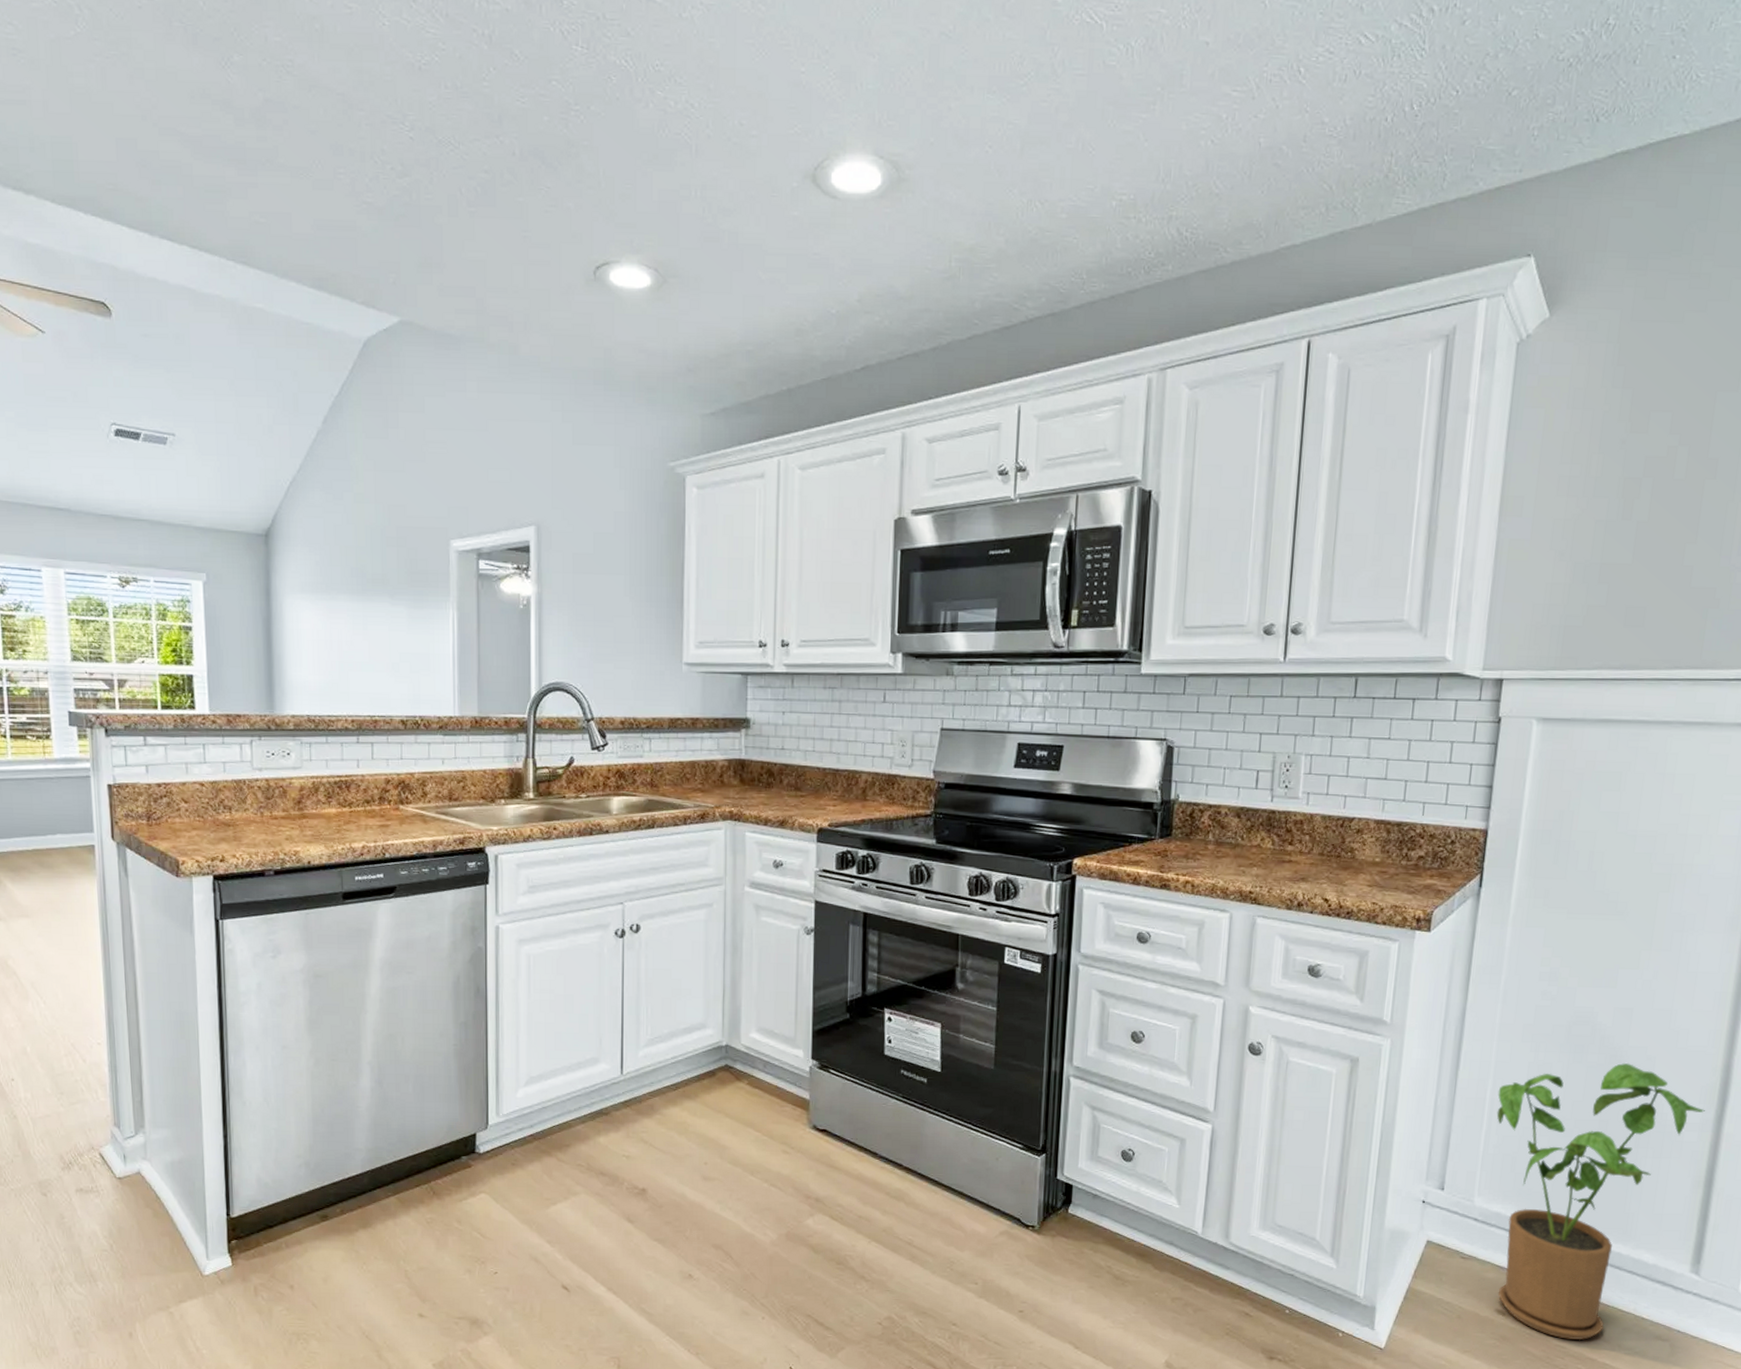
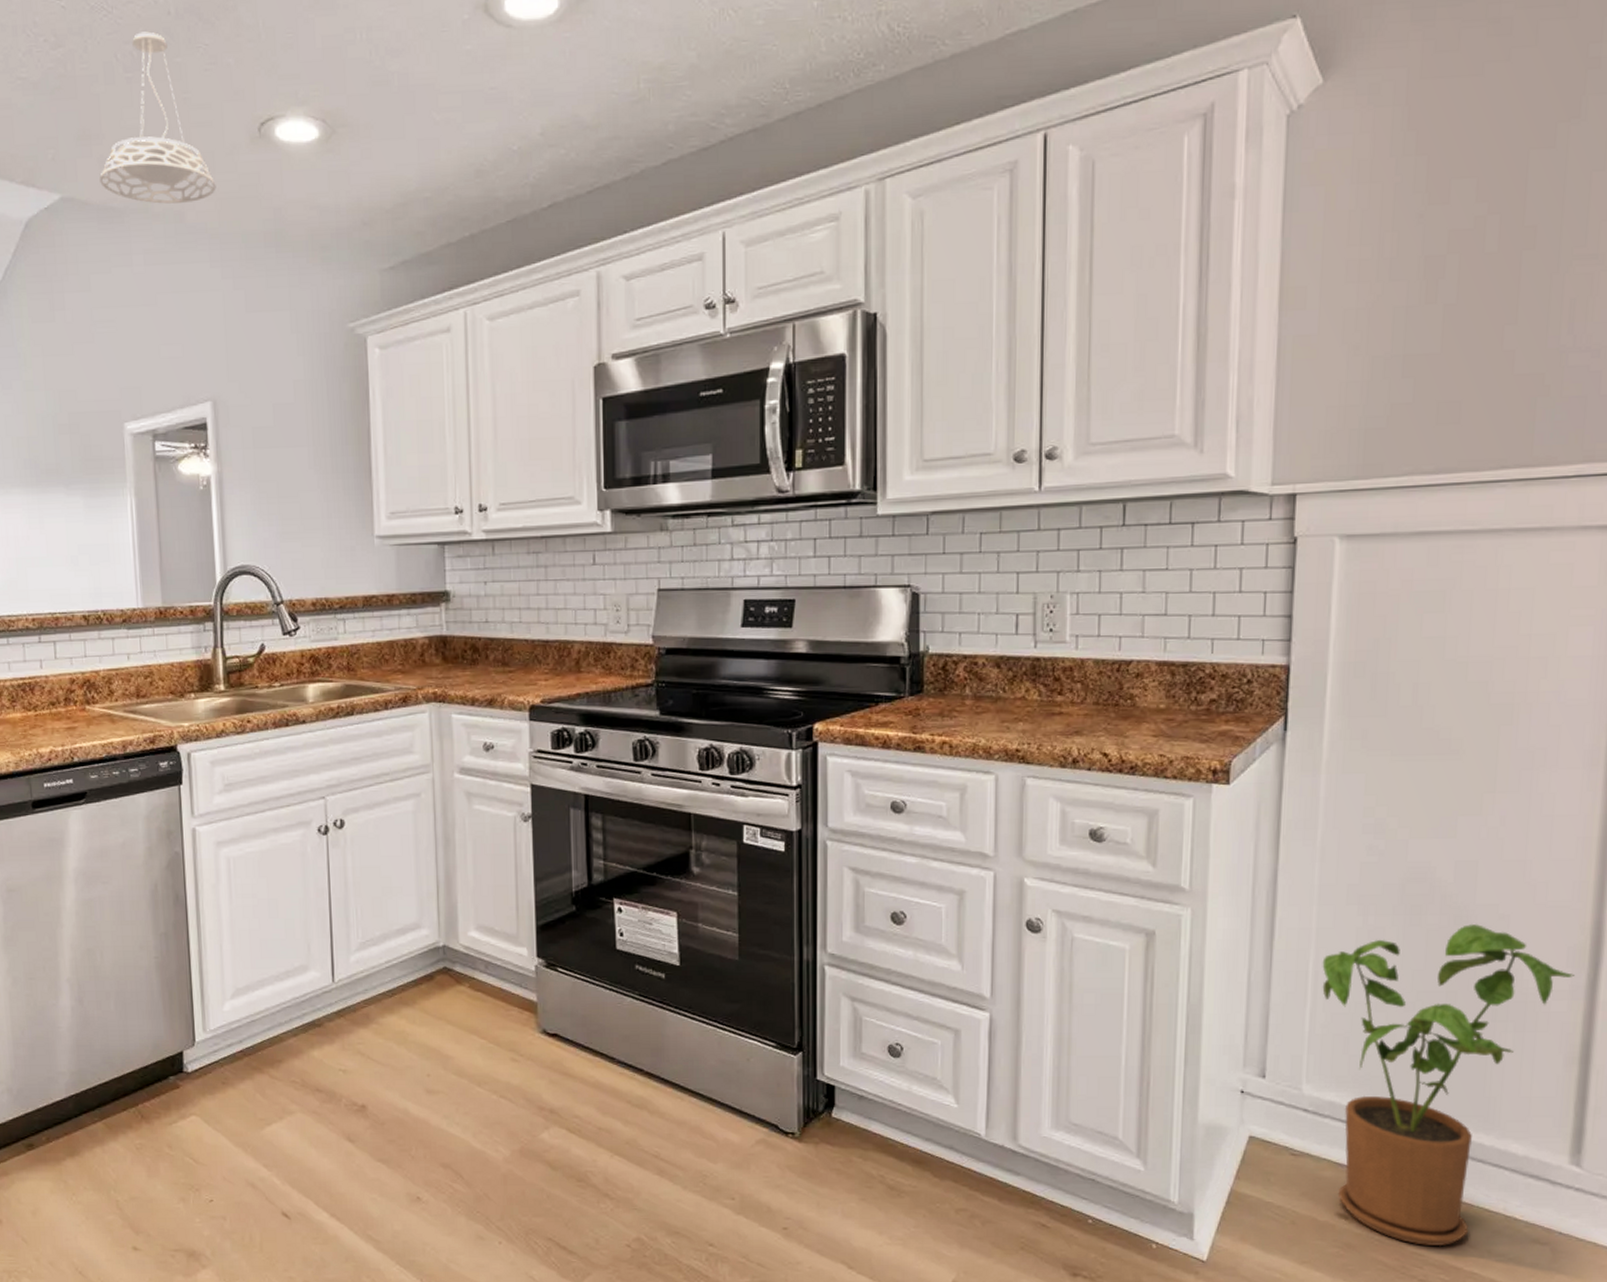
pendant light: none [439,169,551,336] -> present [100,31,216,204]

